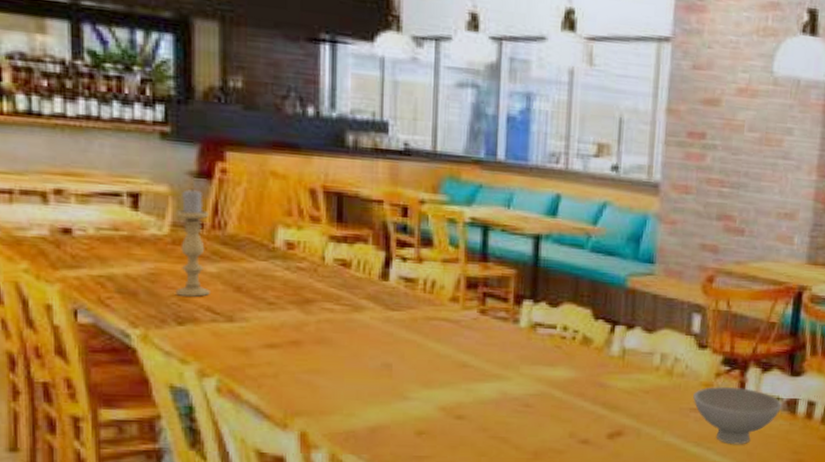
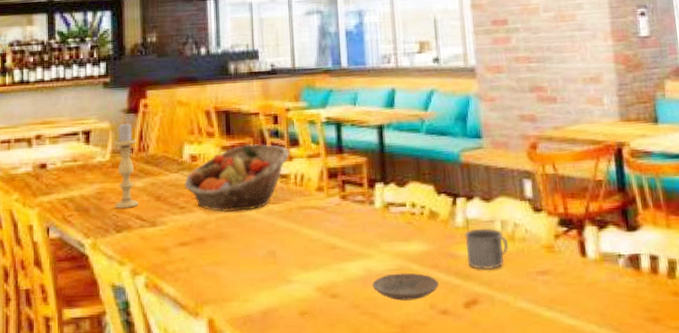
fruit basket: none [274,236,420,315] -> present [183,143,290,213]
plate: none [506,398,582,428] -> present [372,273,439,301]
mug: none [618,359,665,403] -> present [465,228,509,270]
bowl: present [693,386,782,445] -> none [537,246,626,306]

